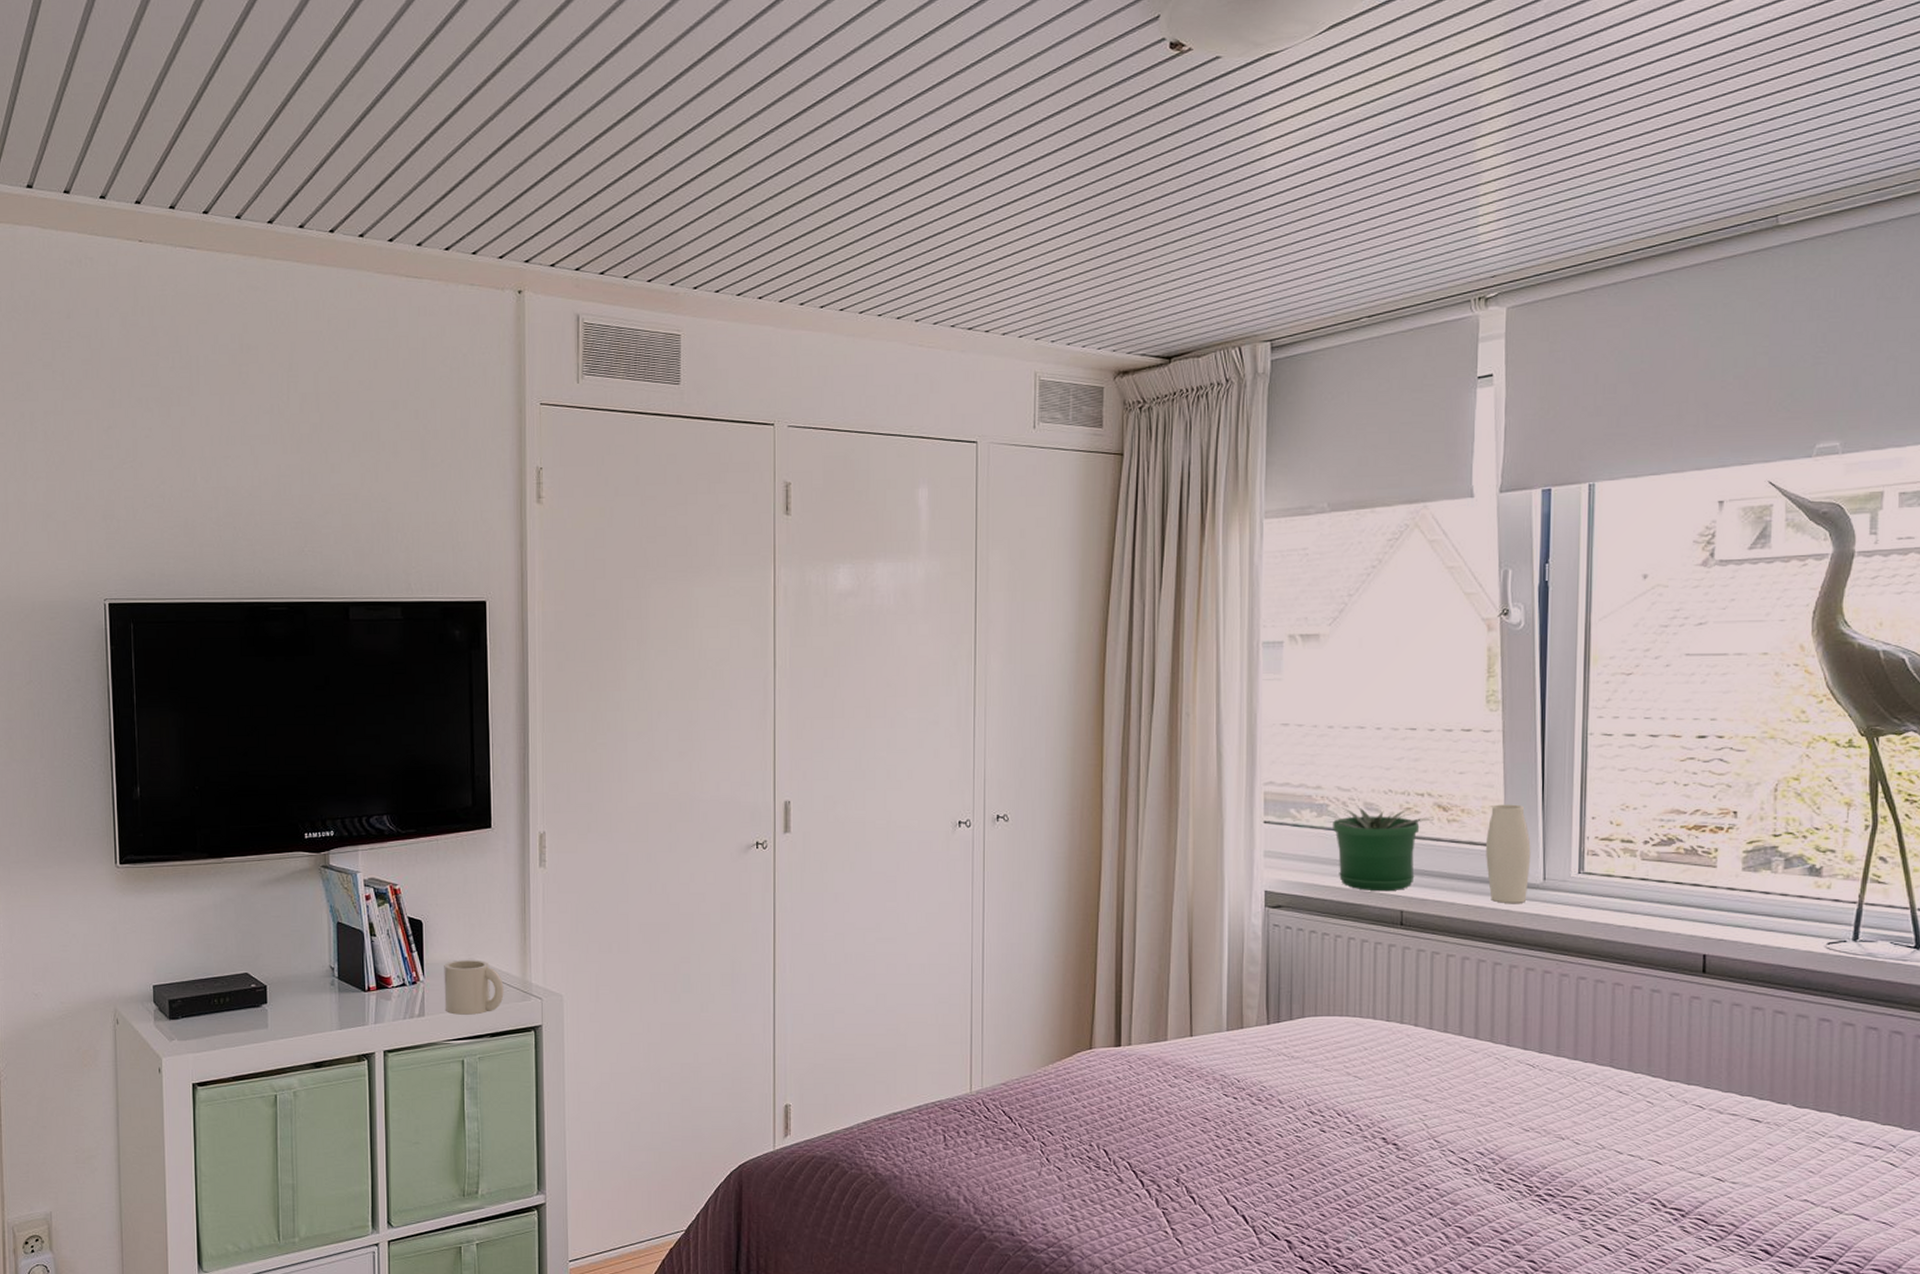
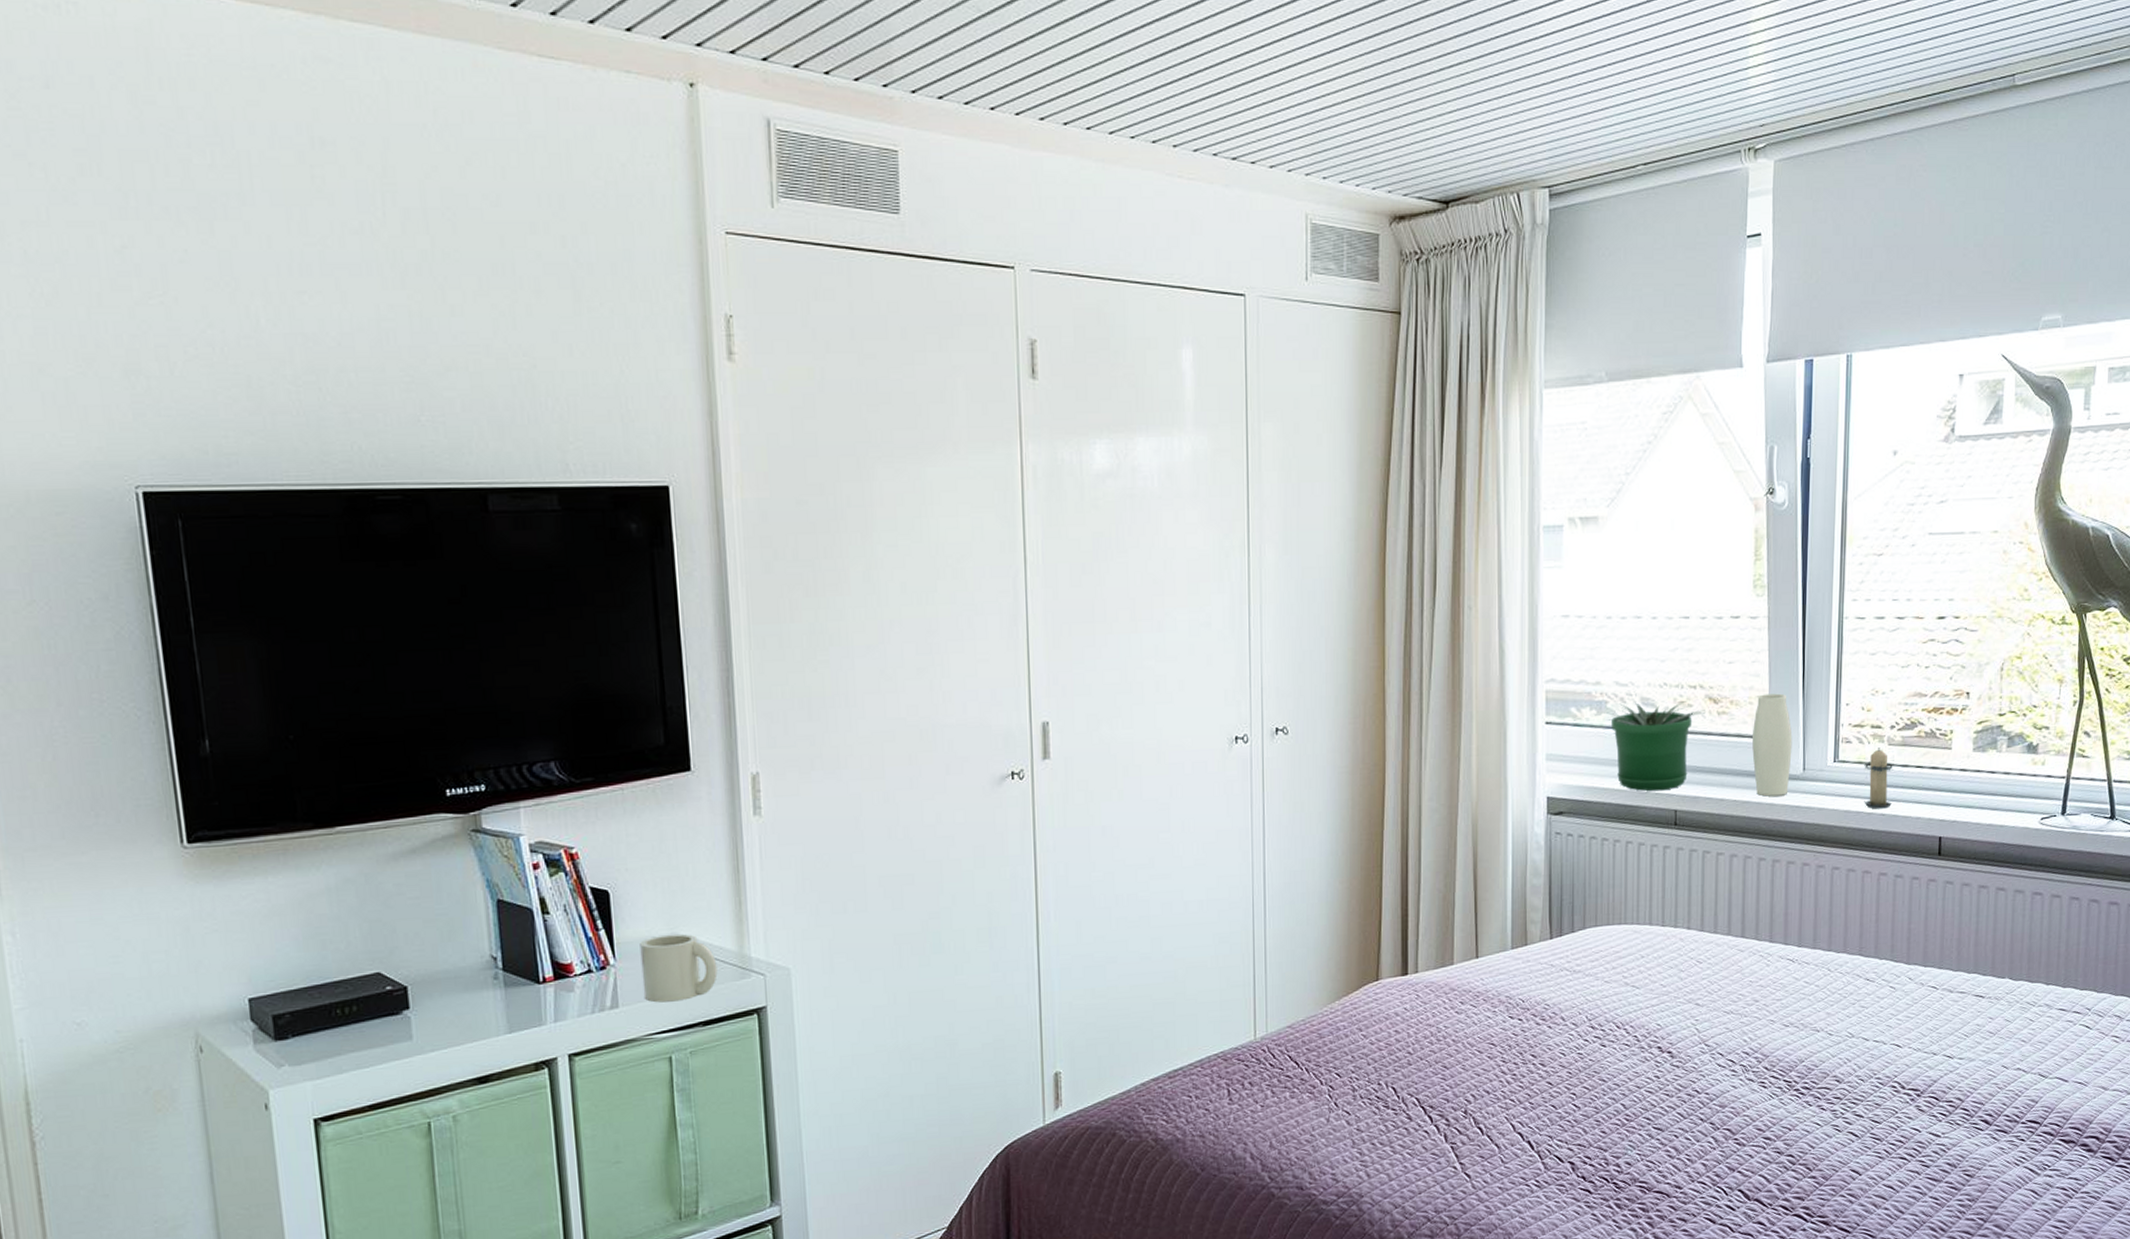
candle: none [1613,862,1647,923] -> present [1864,747,1893,809]

